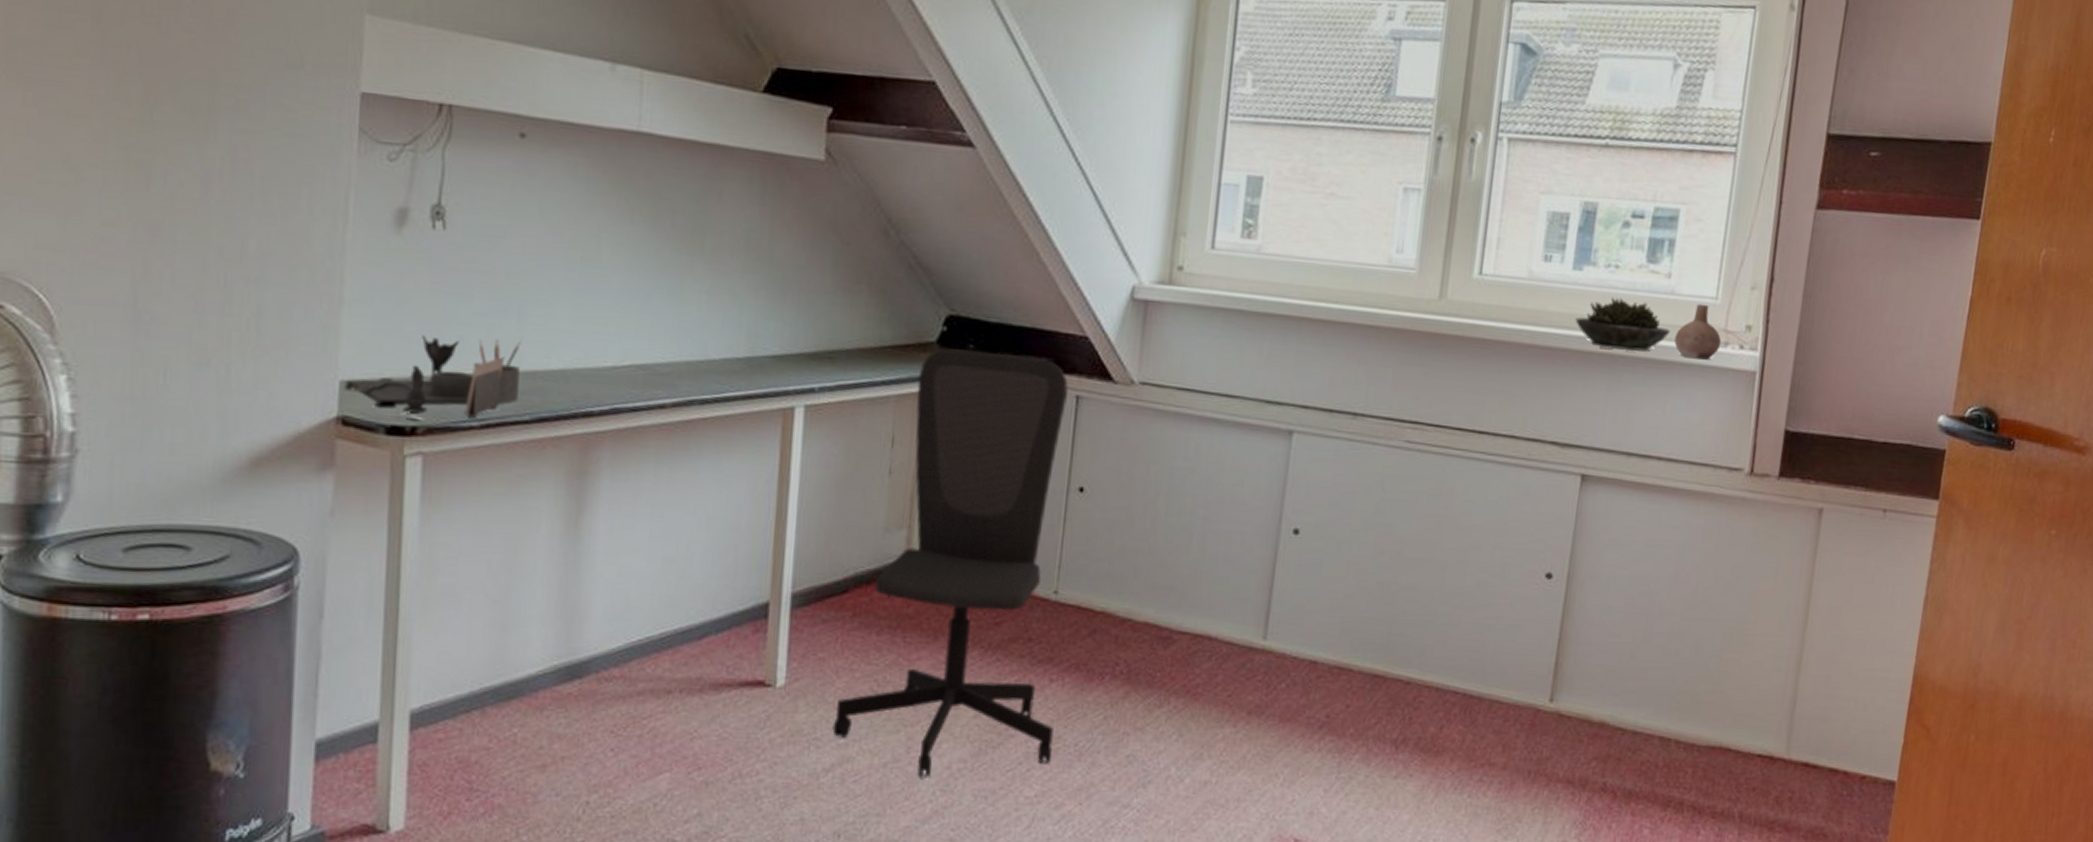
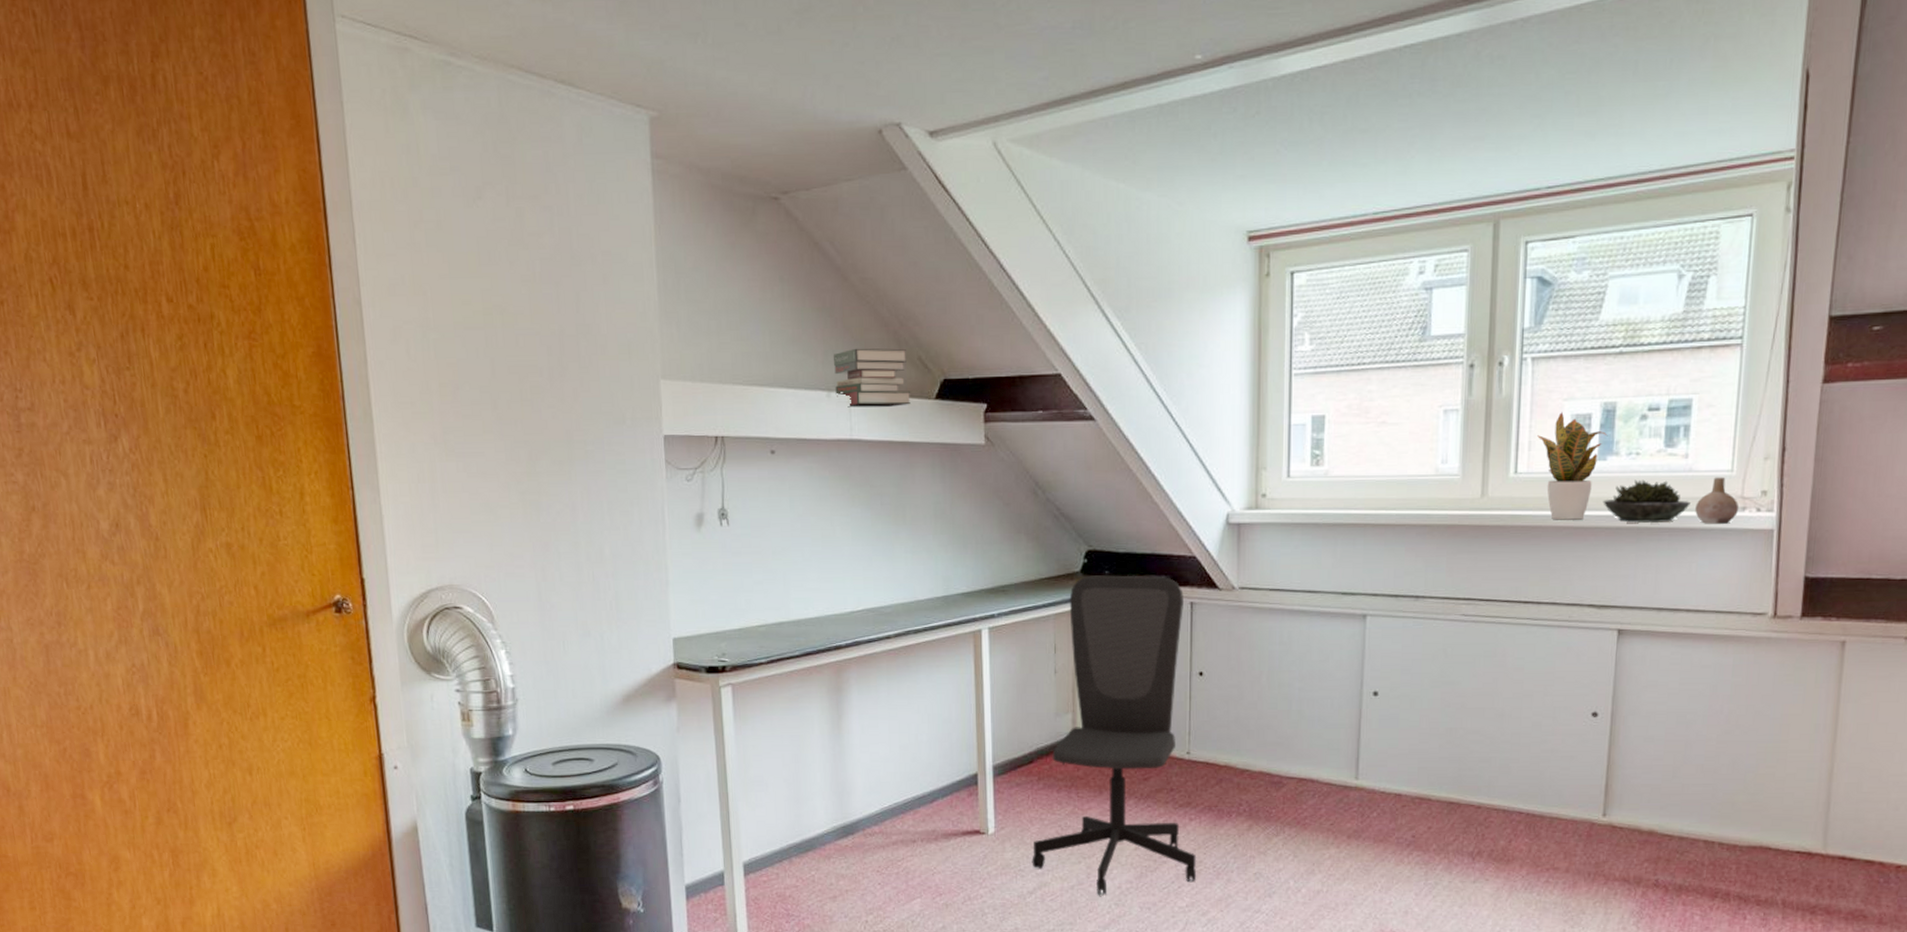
desk organizer: present [344,335,521,419] -> none [676,599,790,658]
books: none [623,10,729,96] -> present [834,348,910,408]
potted plant: none [1508,207,1586,339] -> present [1537,412,1608,520]

